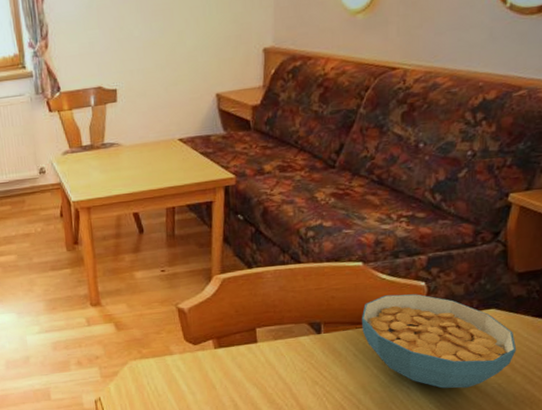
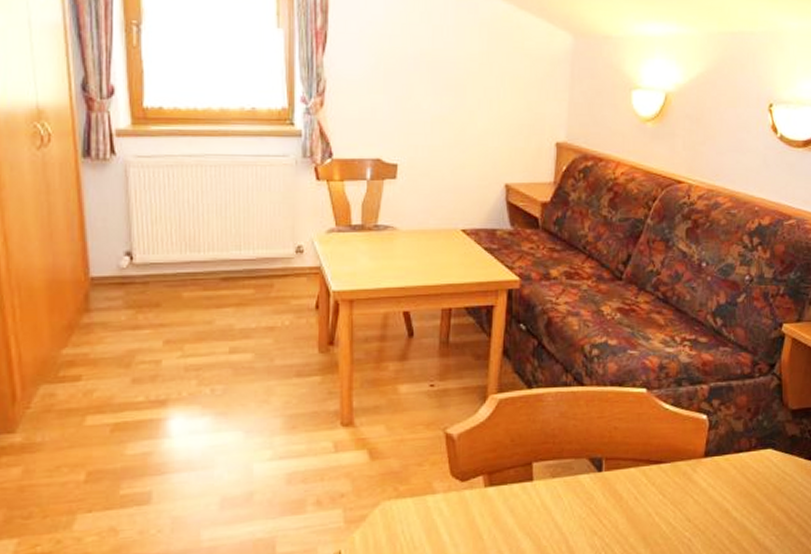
cereal bowl: present [362,294,517,389] -> none [644,427,792,541]

